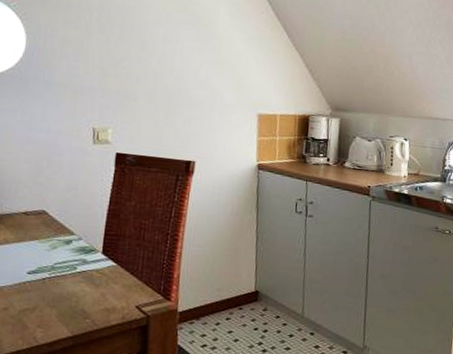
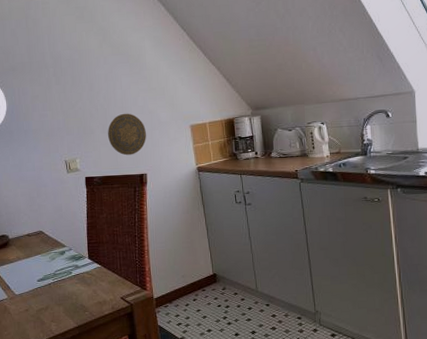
decorative plate: none [154,84,204,137] -> present [108,113,146,156]

